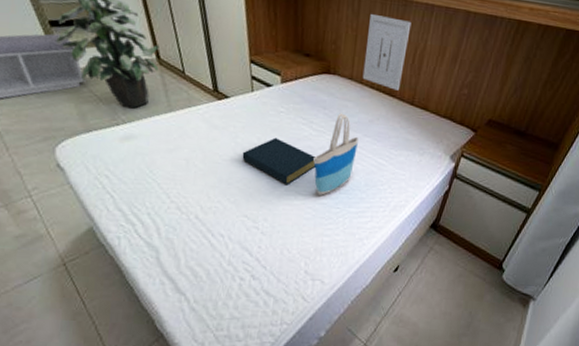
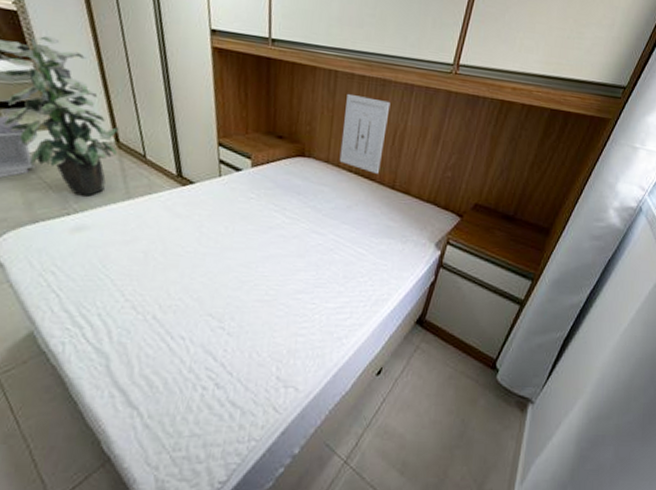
hardback book: present [242,137,316,185] -> none [207,226,289,279]
tote bag: present [313,113,359,195] -> none [286,198,336,290]

